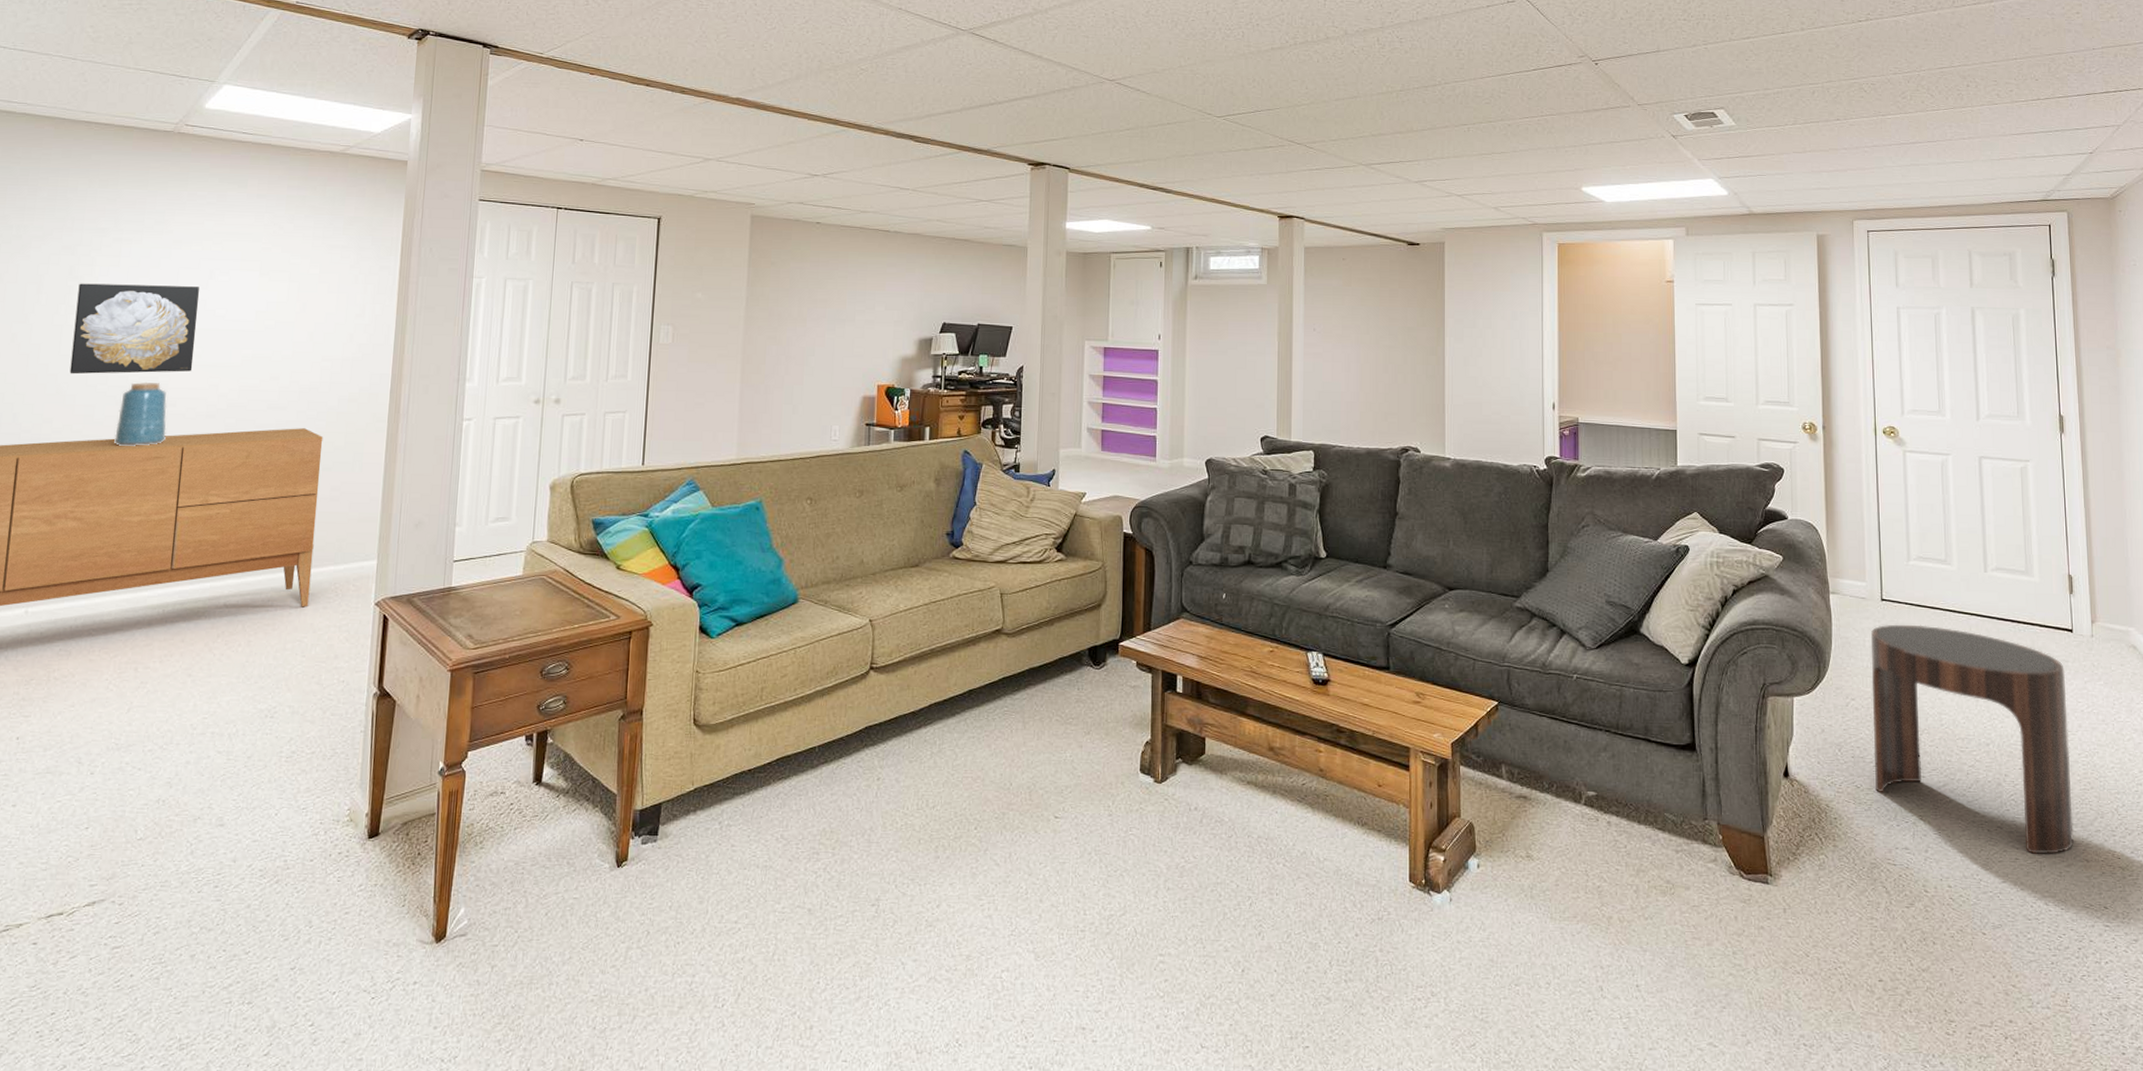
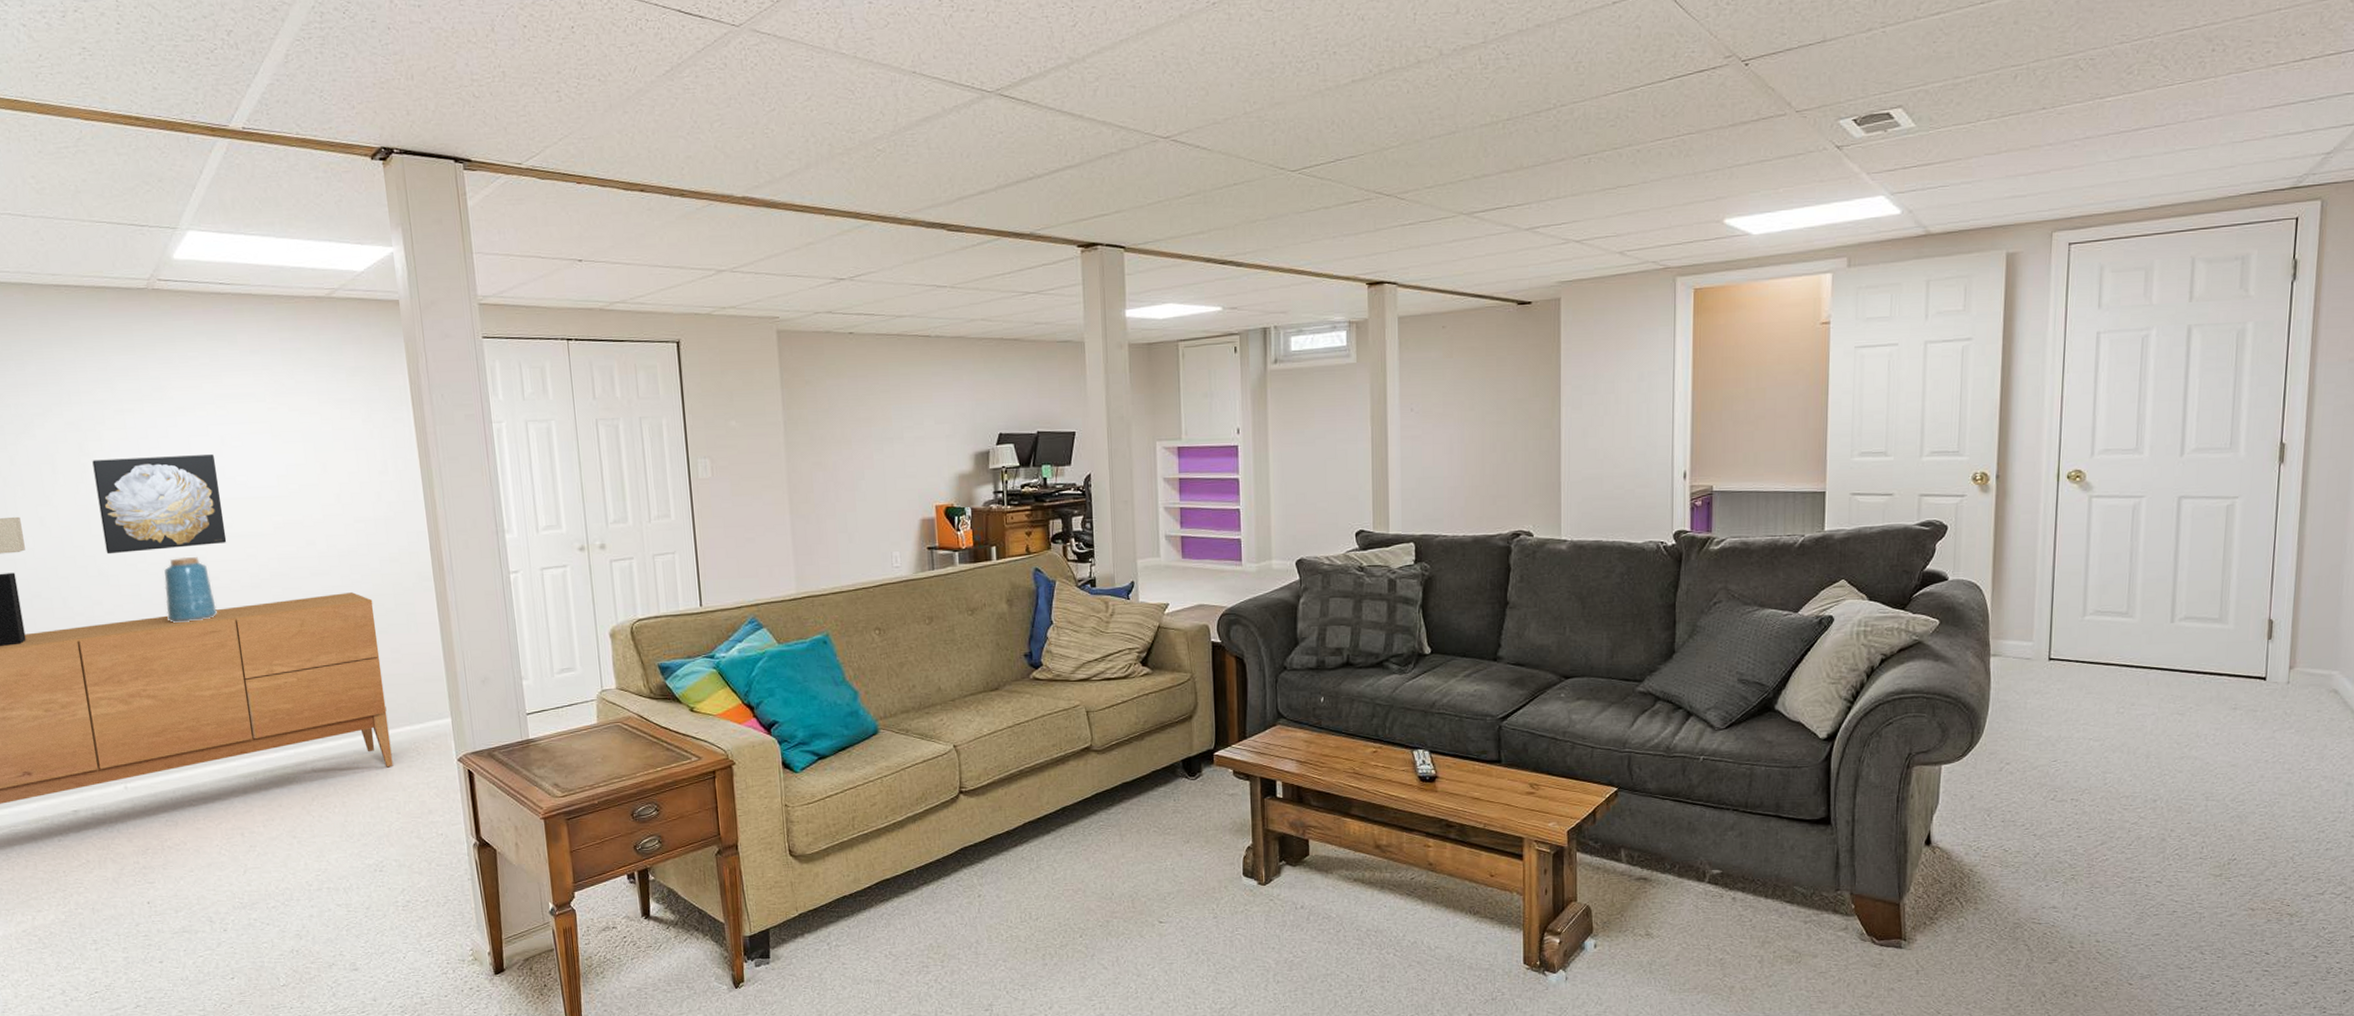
side table: present [1870,624,2074,854] -> none [2025,682,2252,906]

